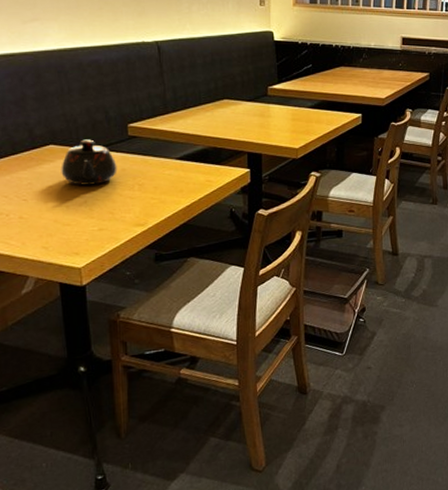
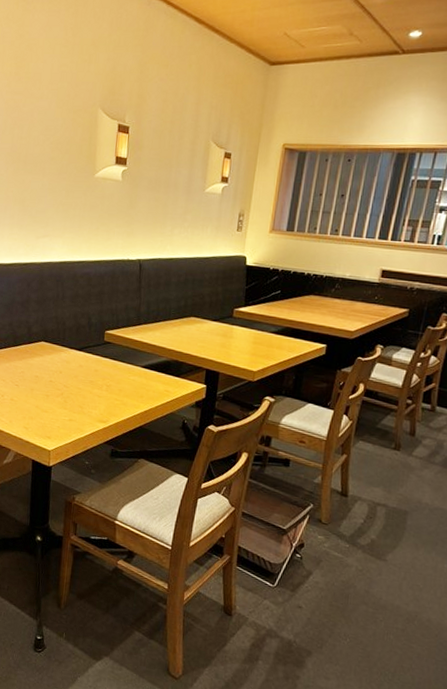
teapot: present [61,139,117,186] -> none [47,340,92,381]

